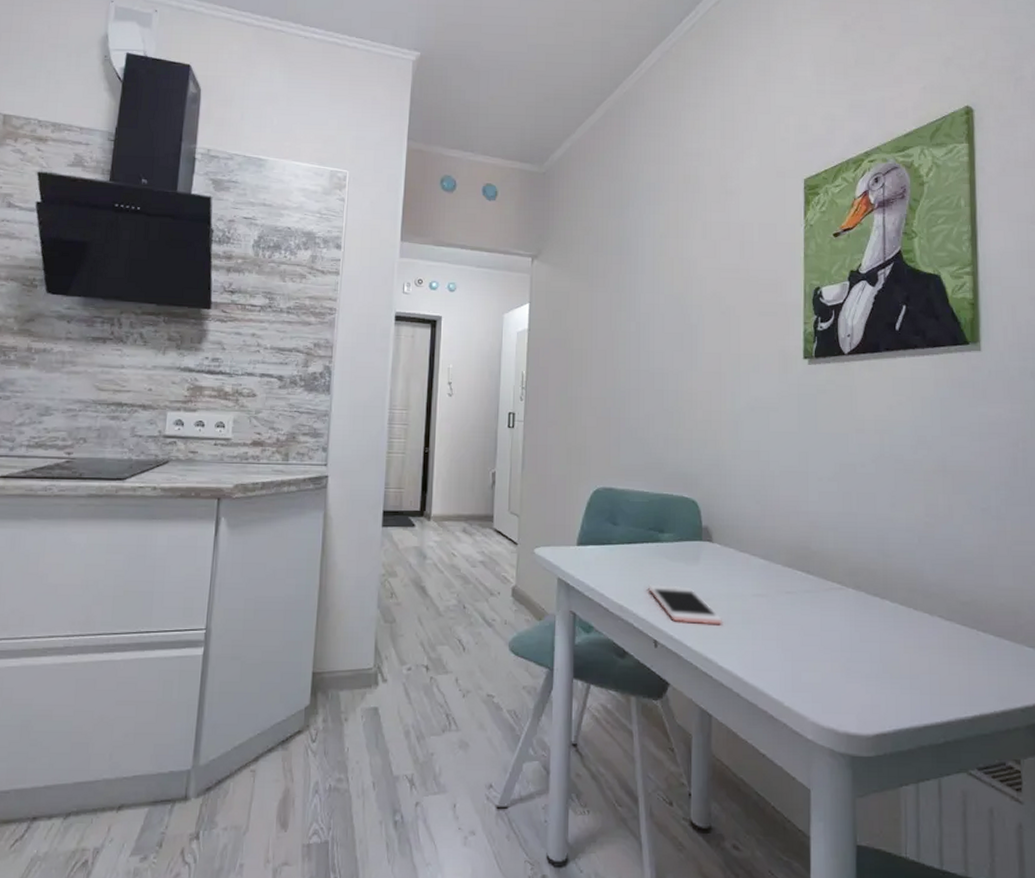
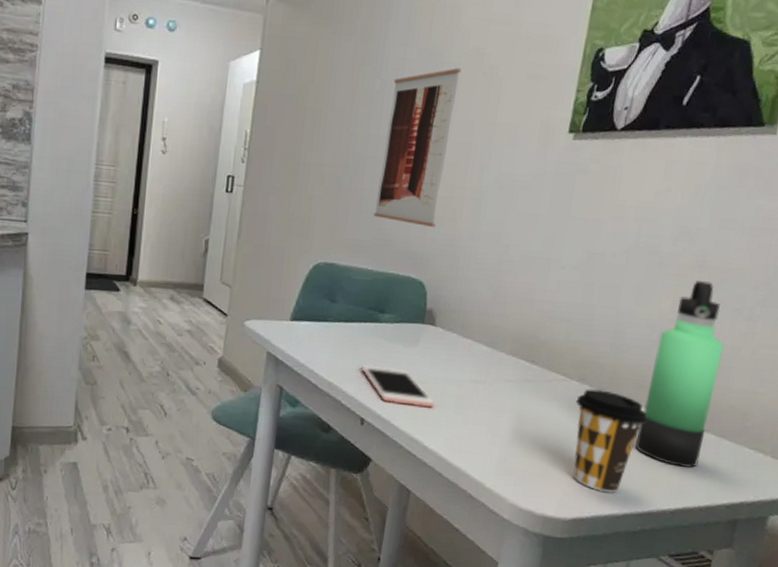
wall art: none [643,309,703,449] -> present [374,68,462,227]
coffee cup: none [855,596,925,704] -> present [573,388,647,493]
thermos bottle: none [920,483,985,671] -> present [635,280,724,468]

